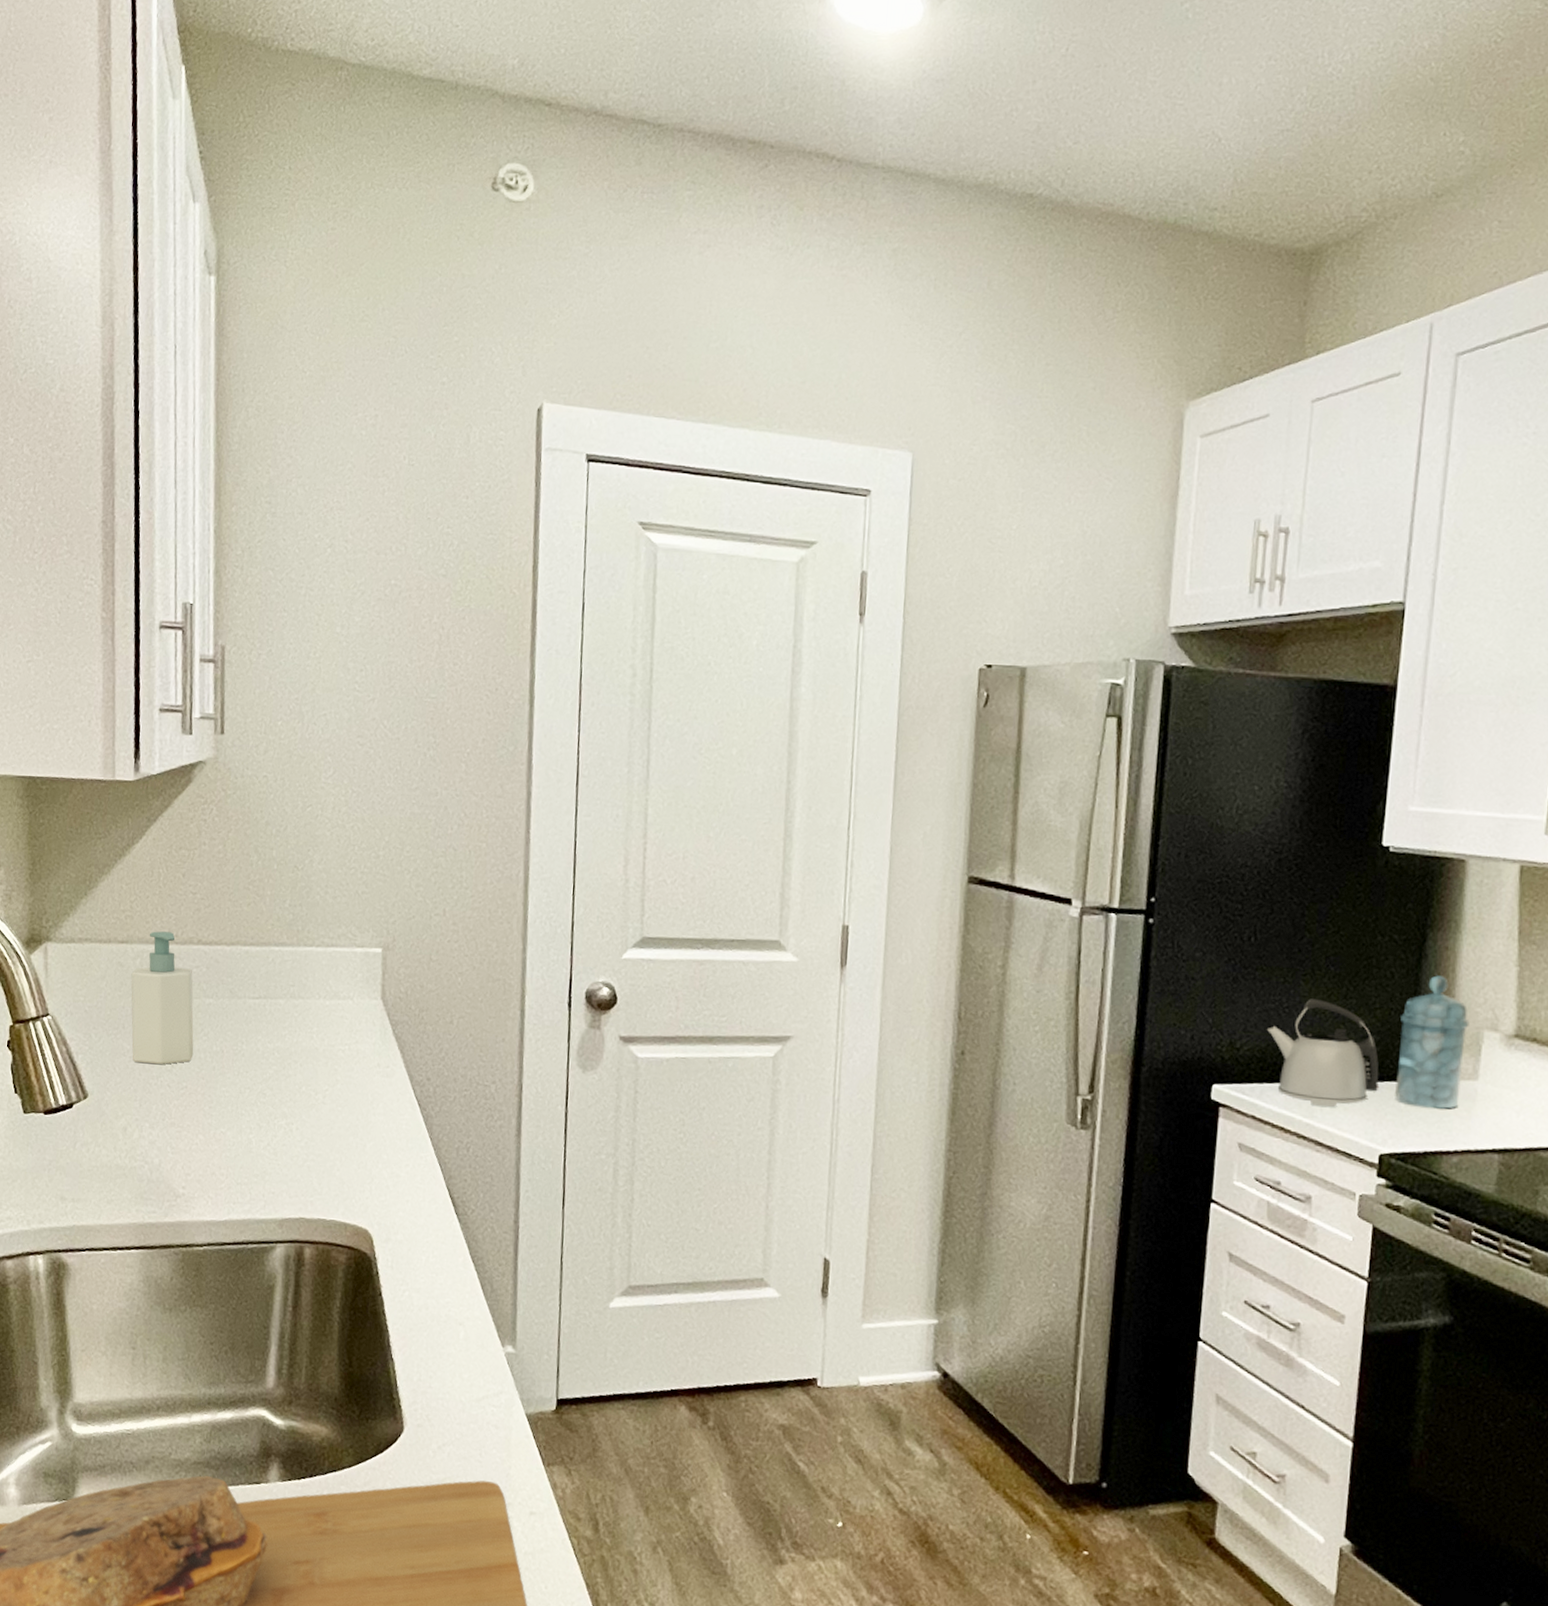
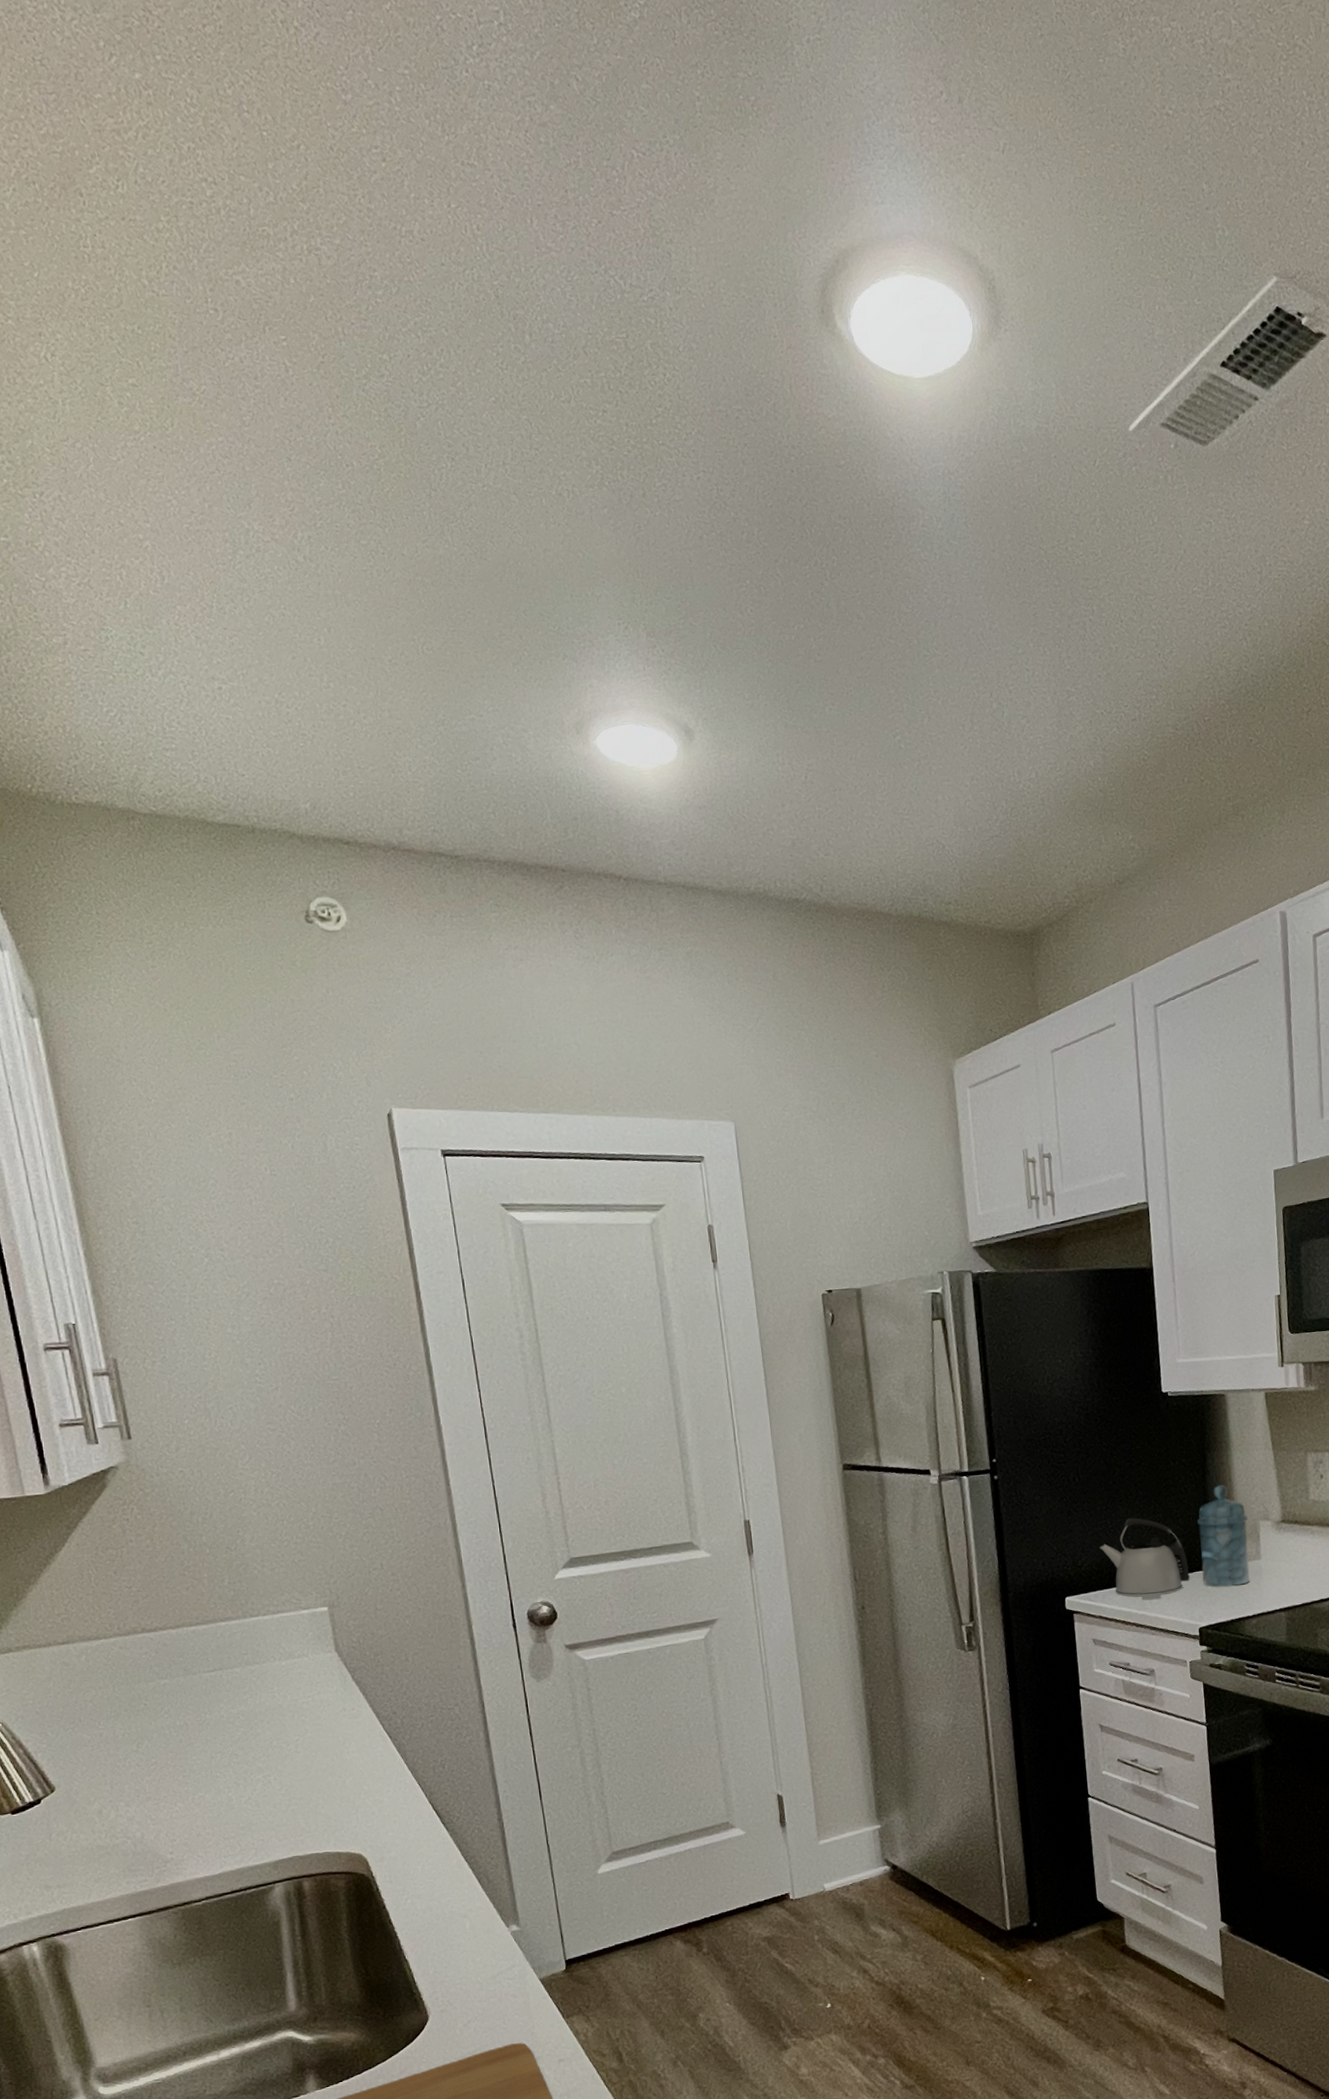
soap bottle: present [131,931,194,1065] -> none [78,1626,158,1751]

